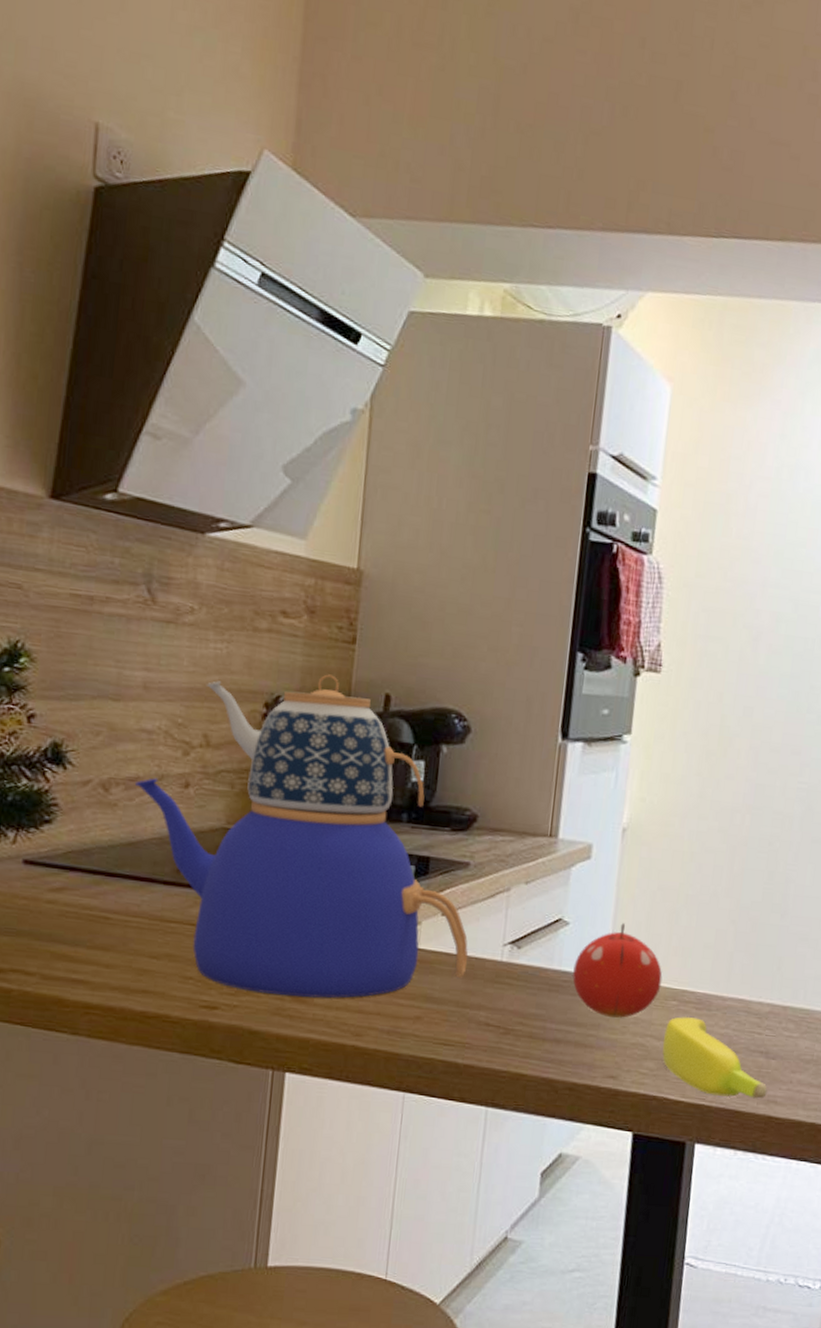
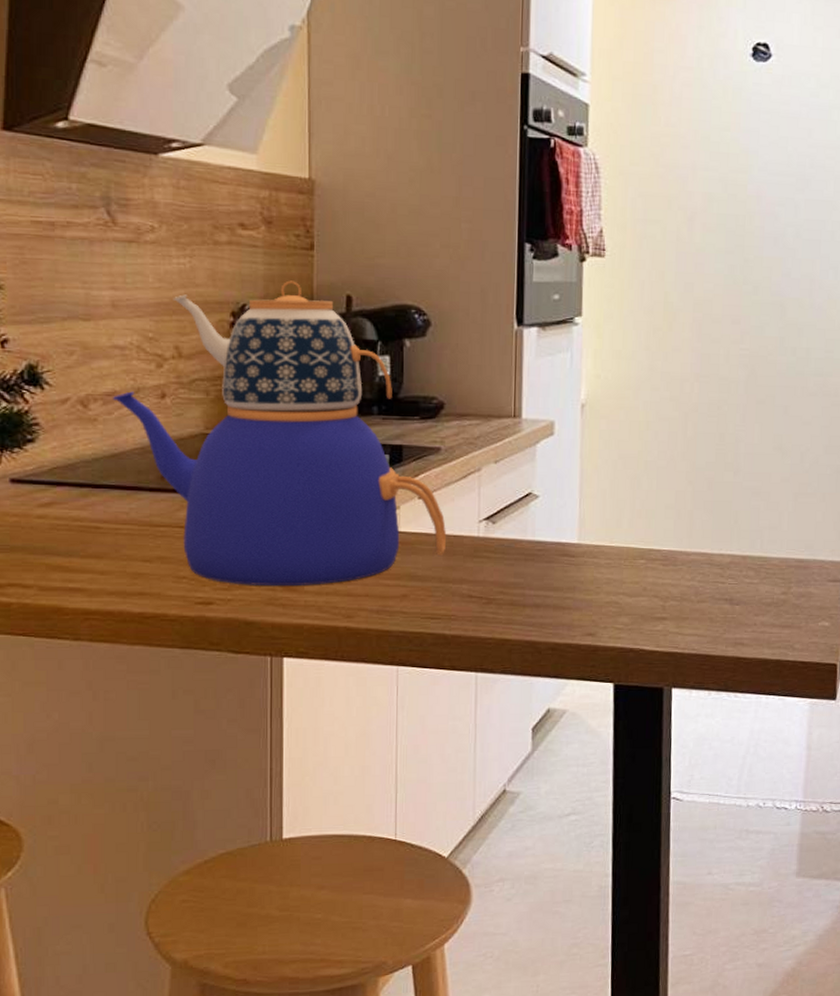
fruit: present [572,922,663,1019] -> none [546,491,630,581]
banana: present [662,1016,768,1099] -> none [634,572,734,644]

